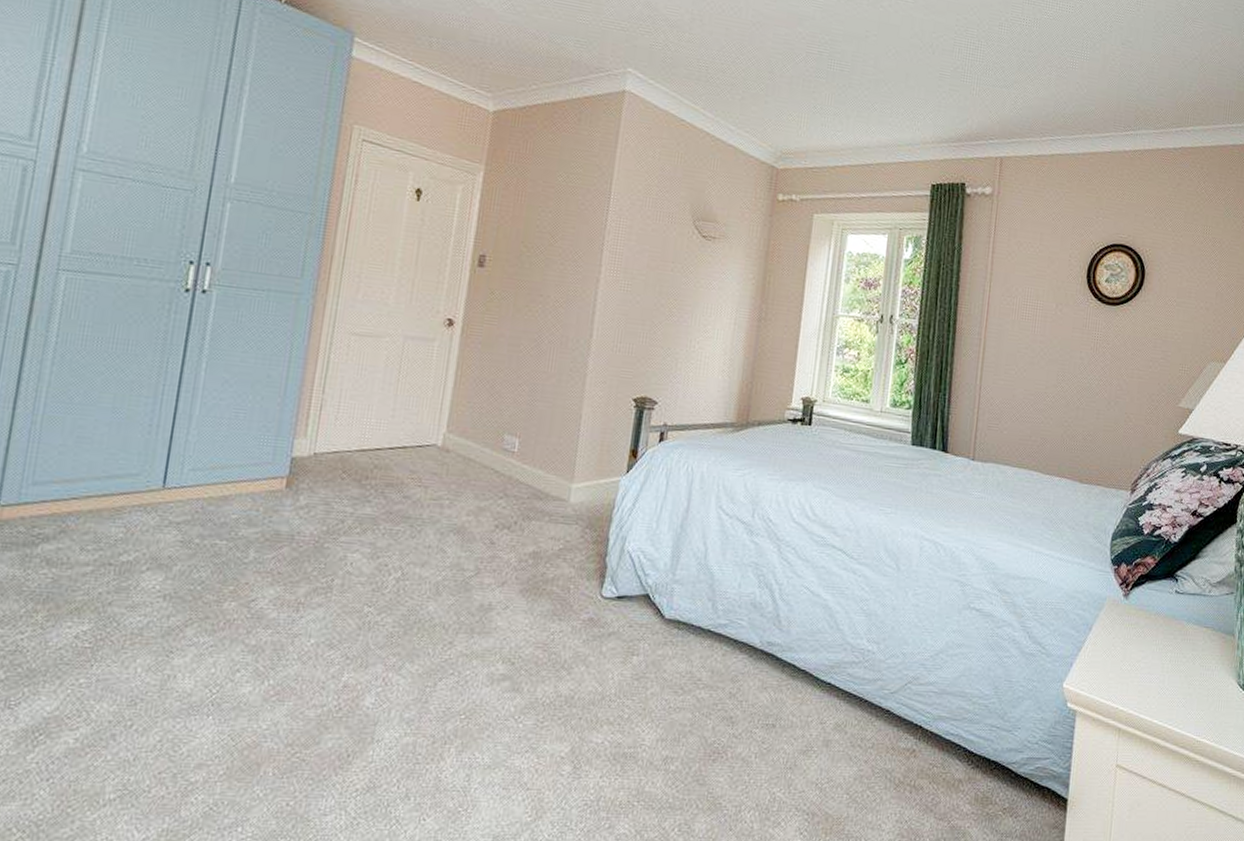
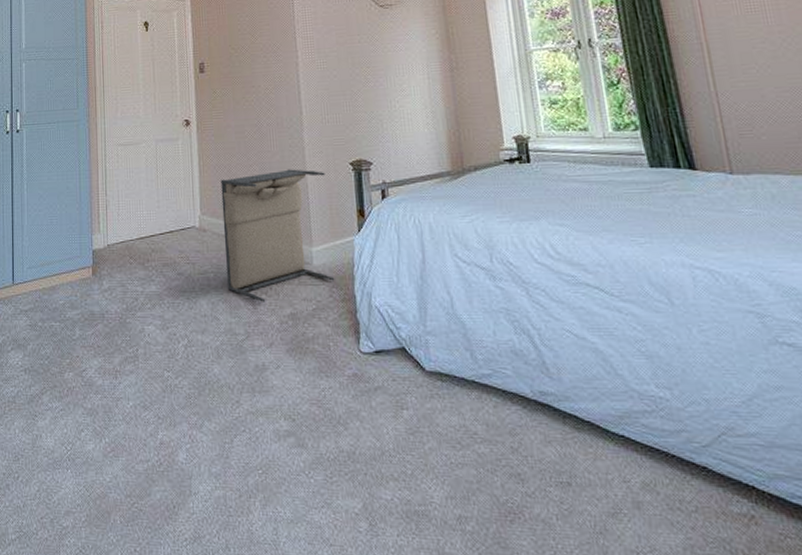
laundry hamper: none [463,395,604,537] -> present [220,169,335,302]

